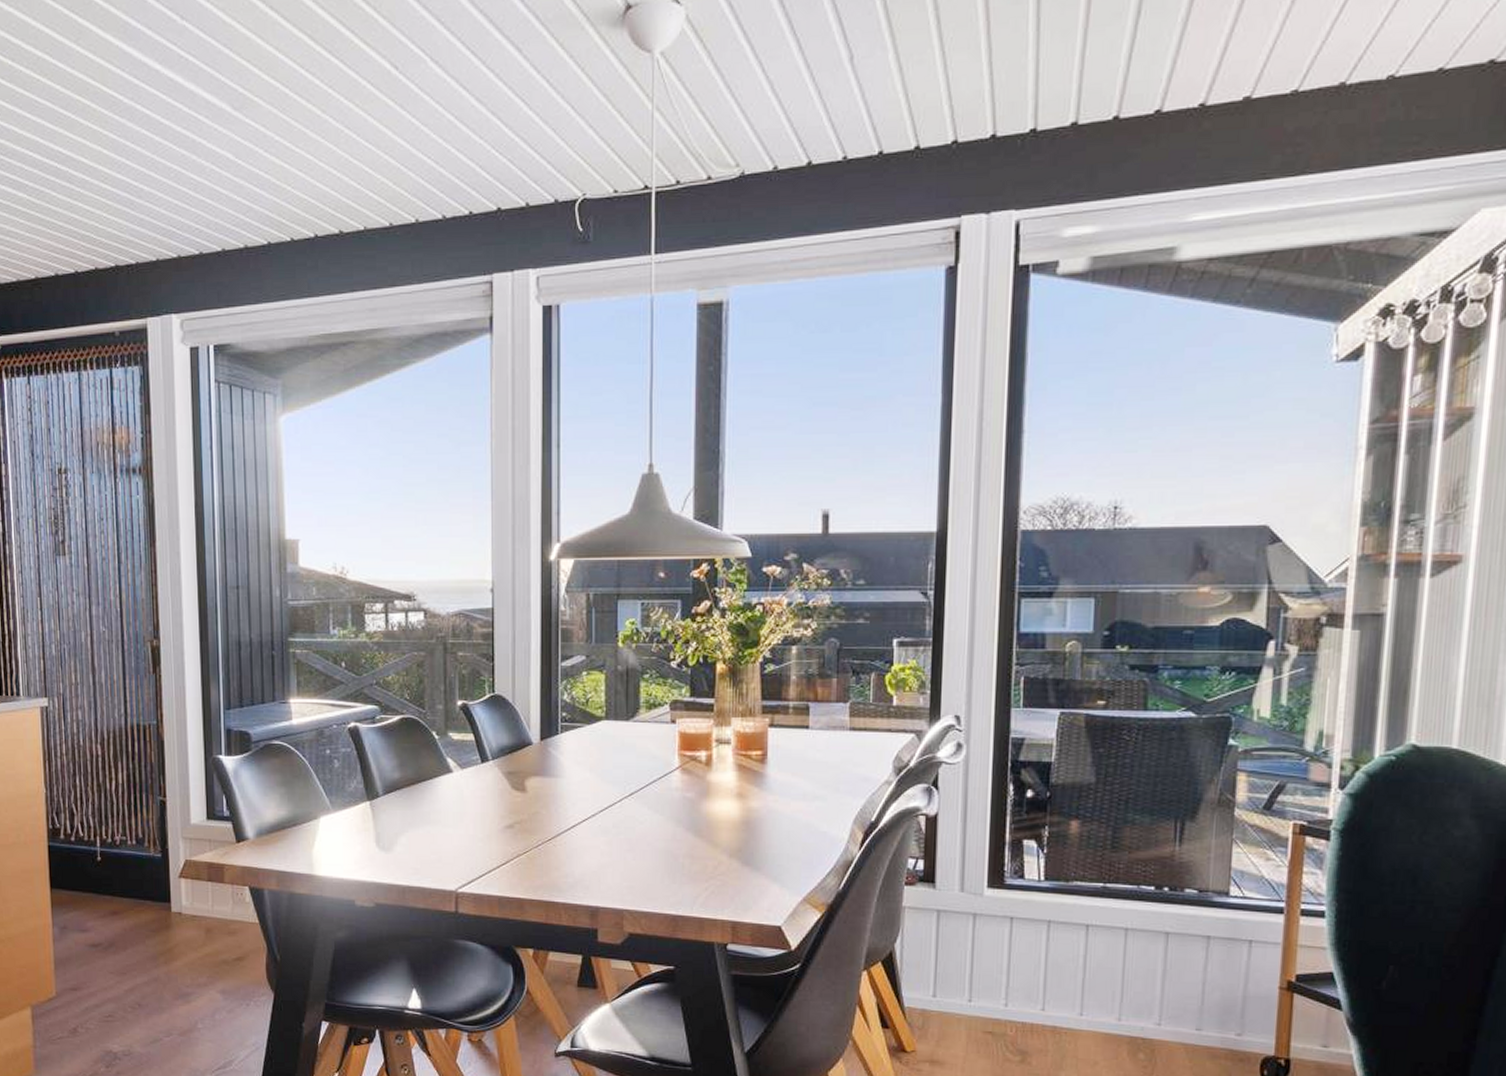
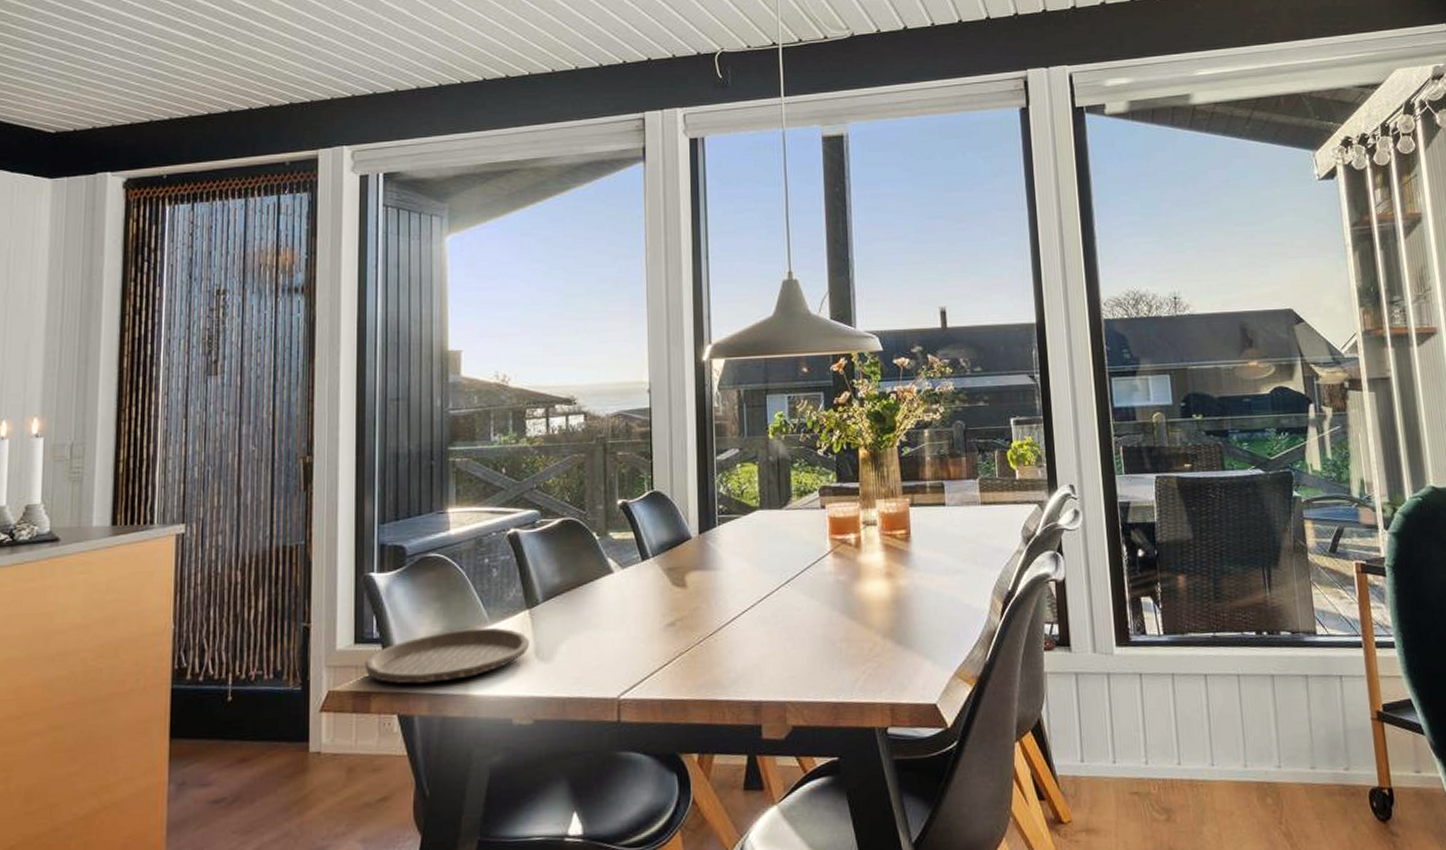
plate: none [217,814,371,861] -> present [364,627,530,684]

